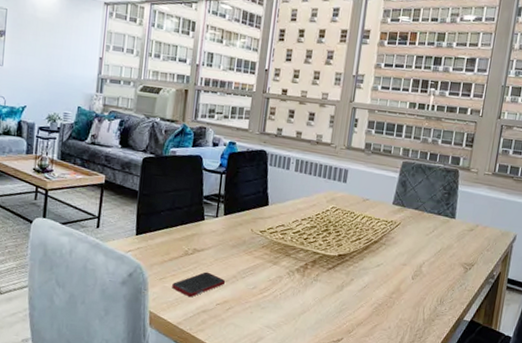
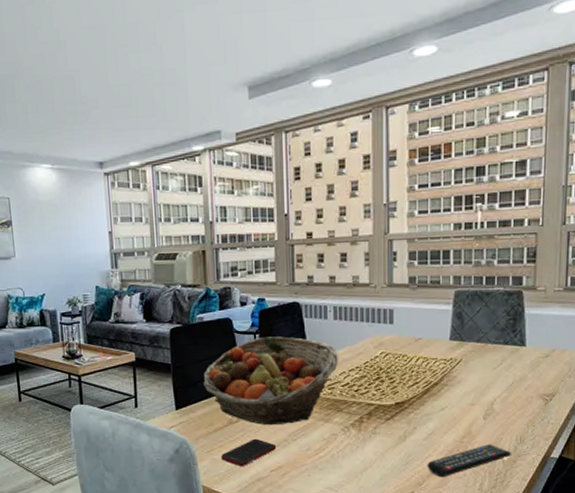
fruit basket: none [166,177,294,262] -> present [203,336,338,425]
remote control: none [357,302,431,328] -> present [427,444,511,478]

